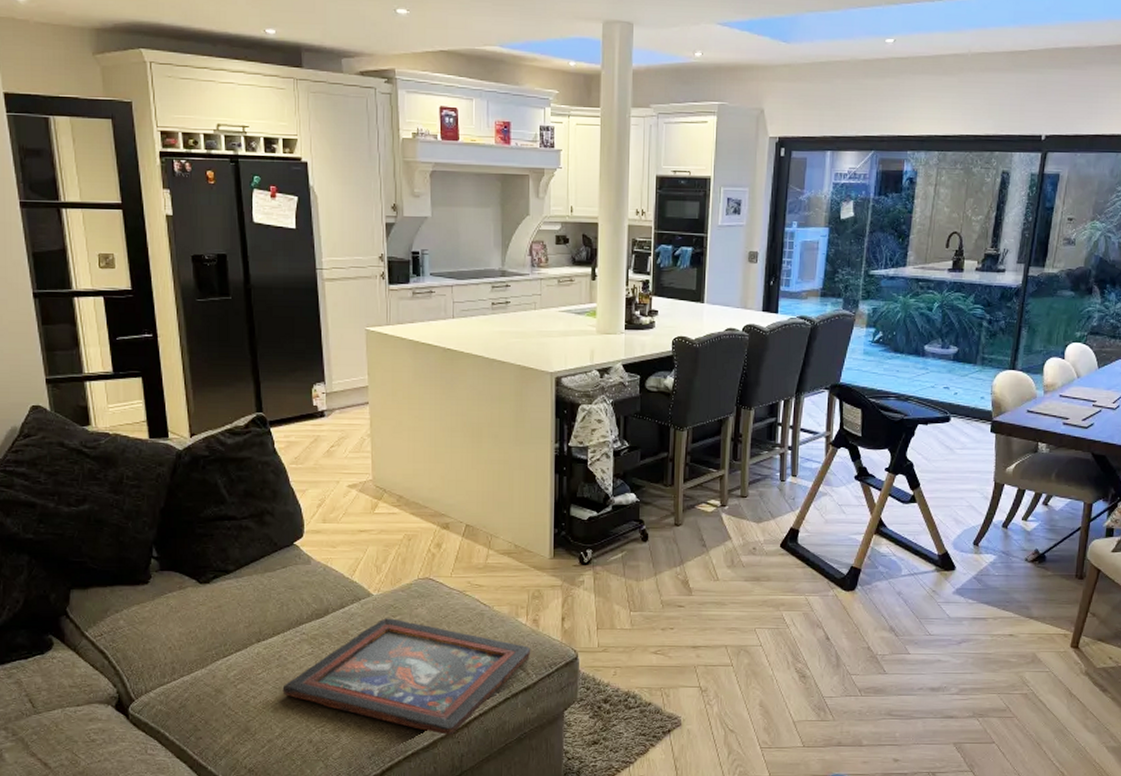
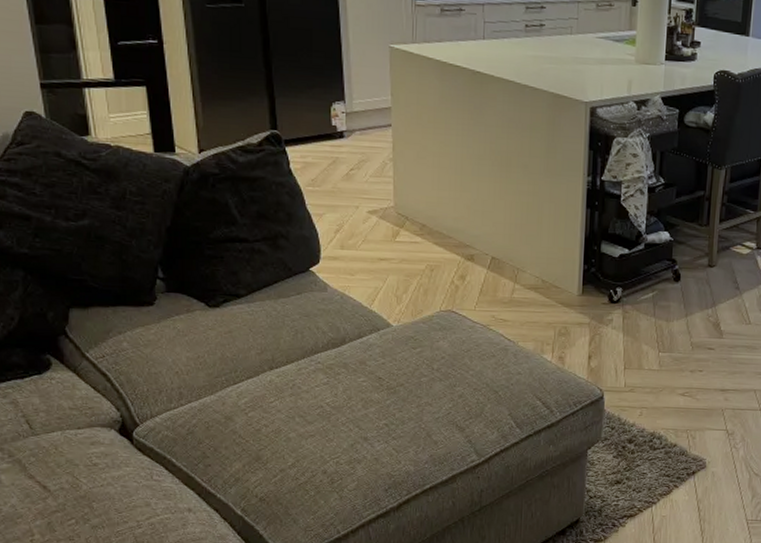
decorative tray: present [282,618,531,735] -> none [296,350,556,470]

